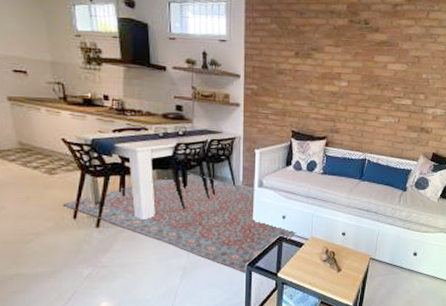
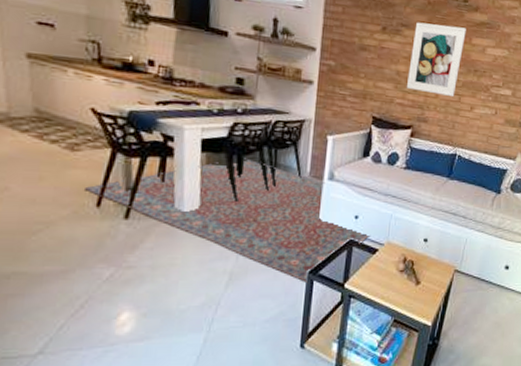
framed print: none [320,45,369,109] -> present [407,22,466,96]

